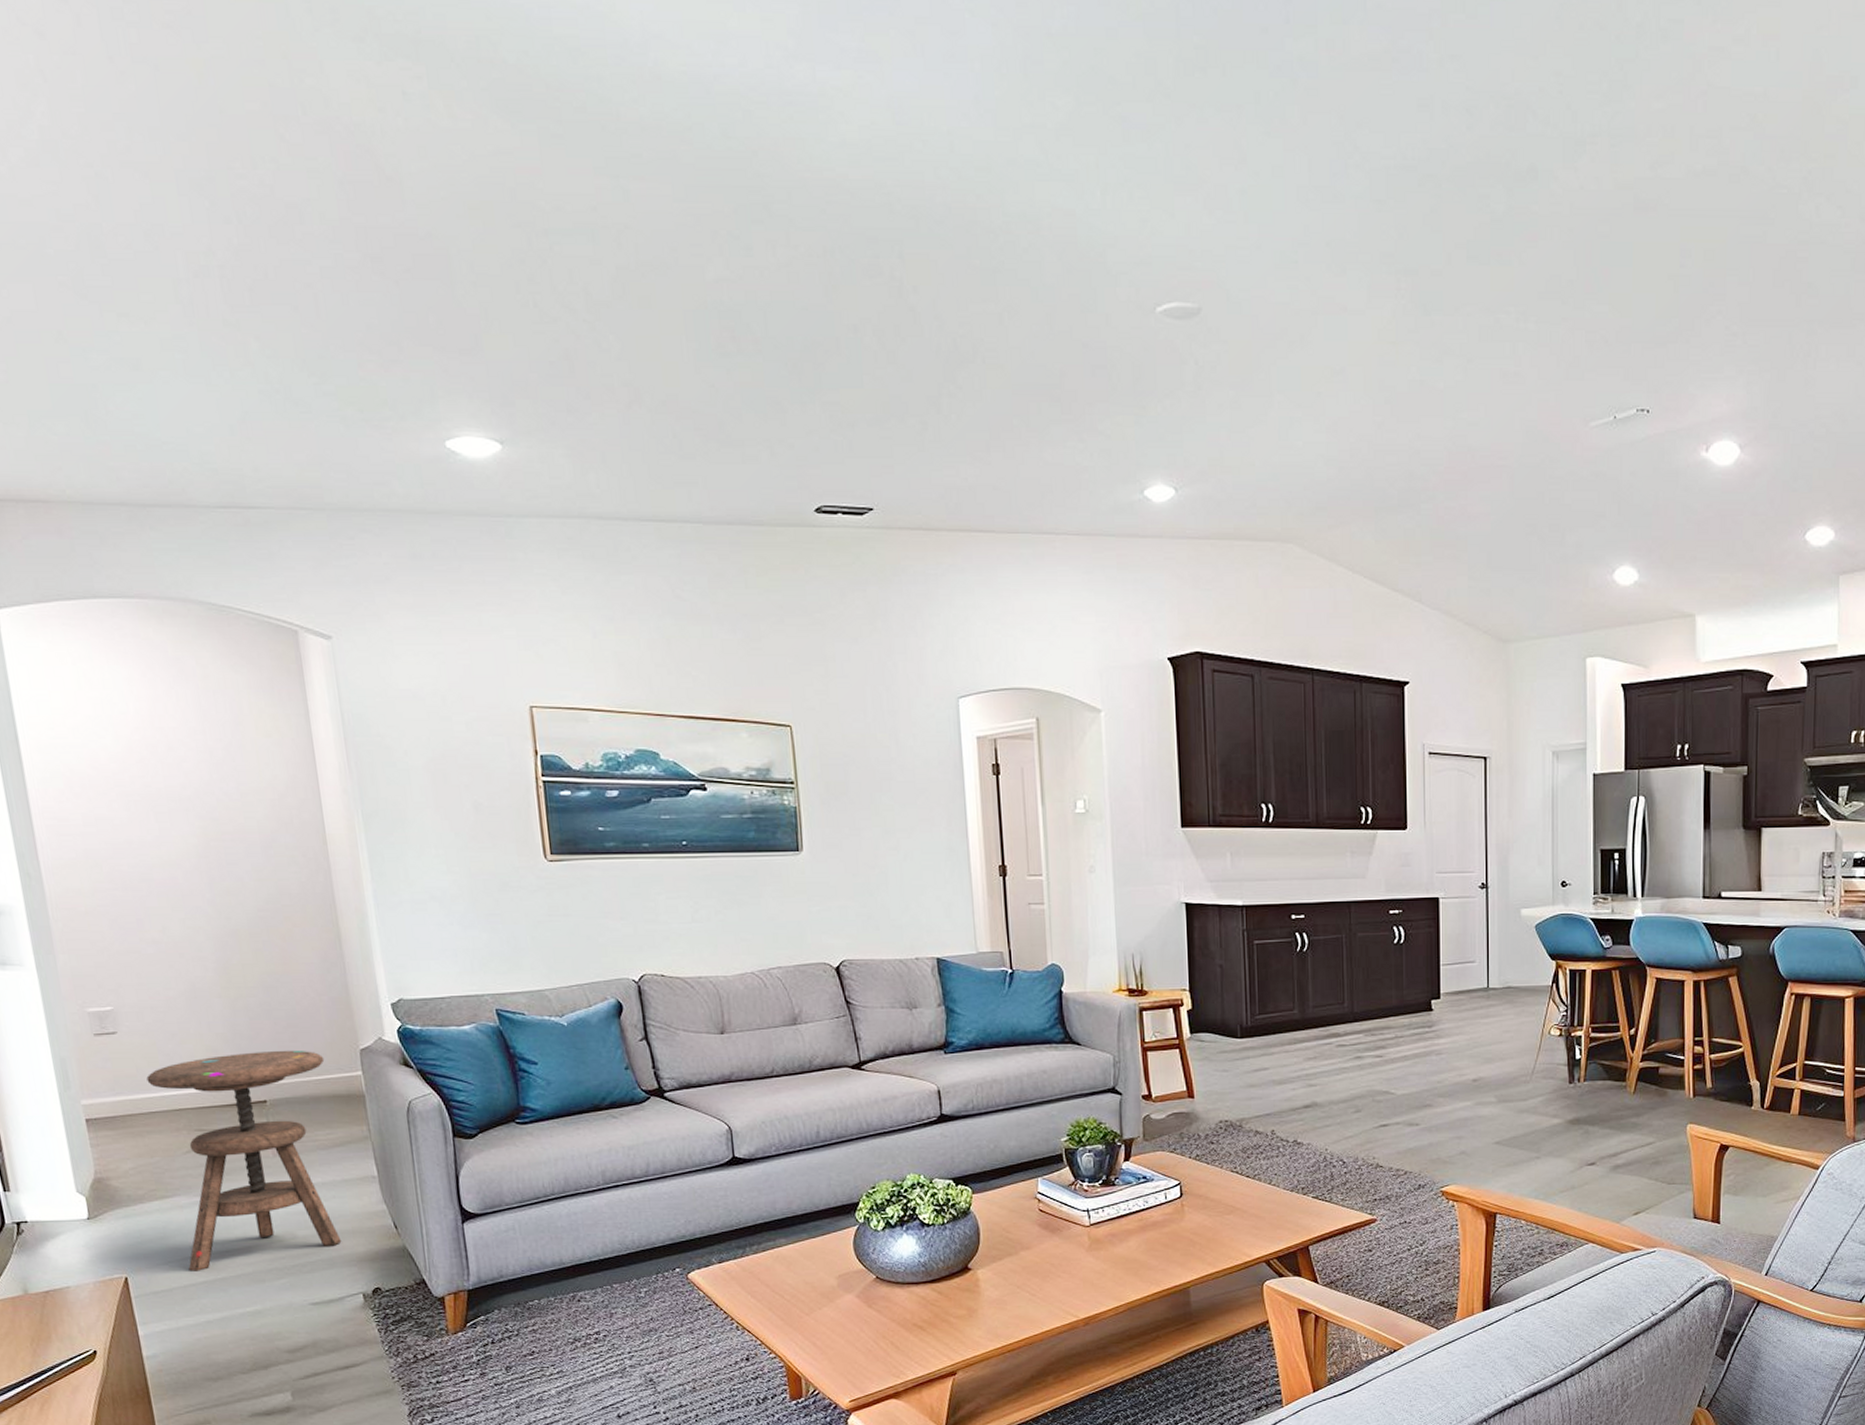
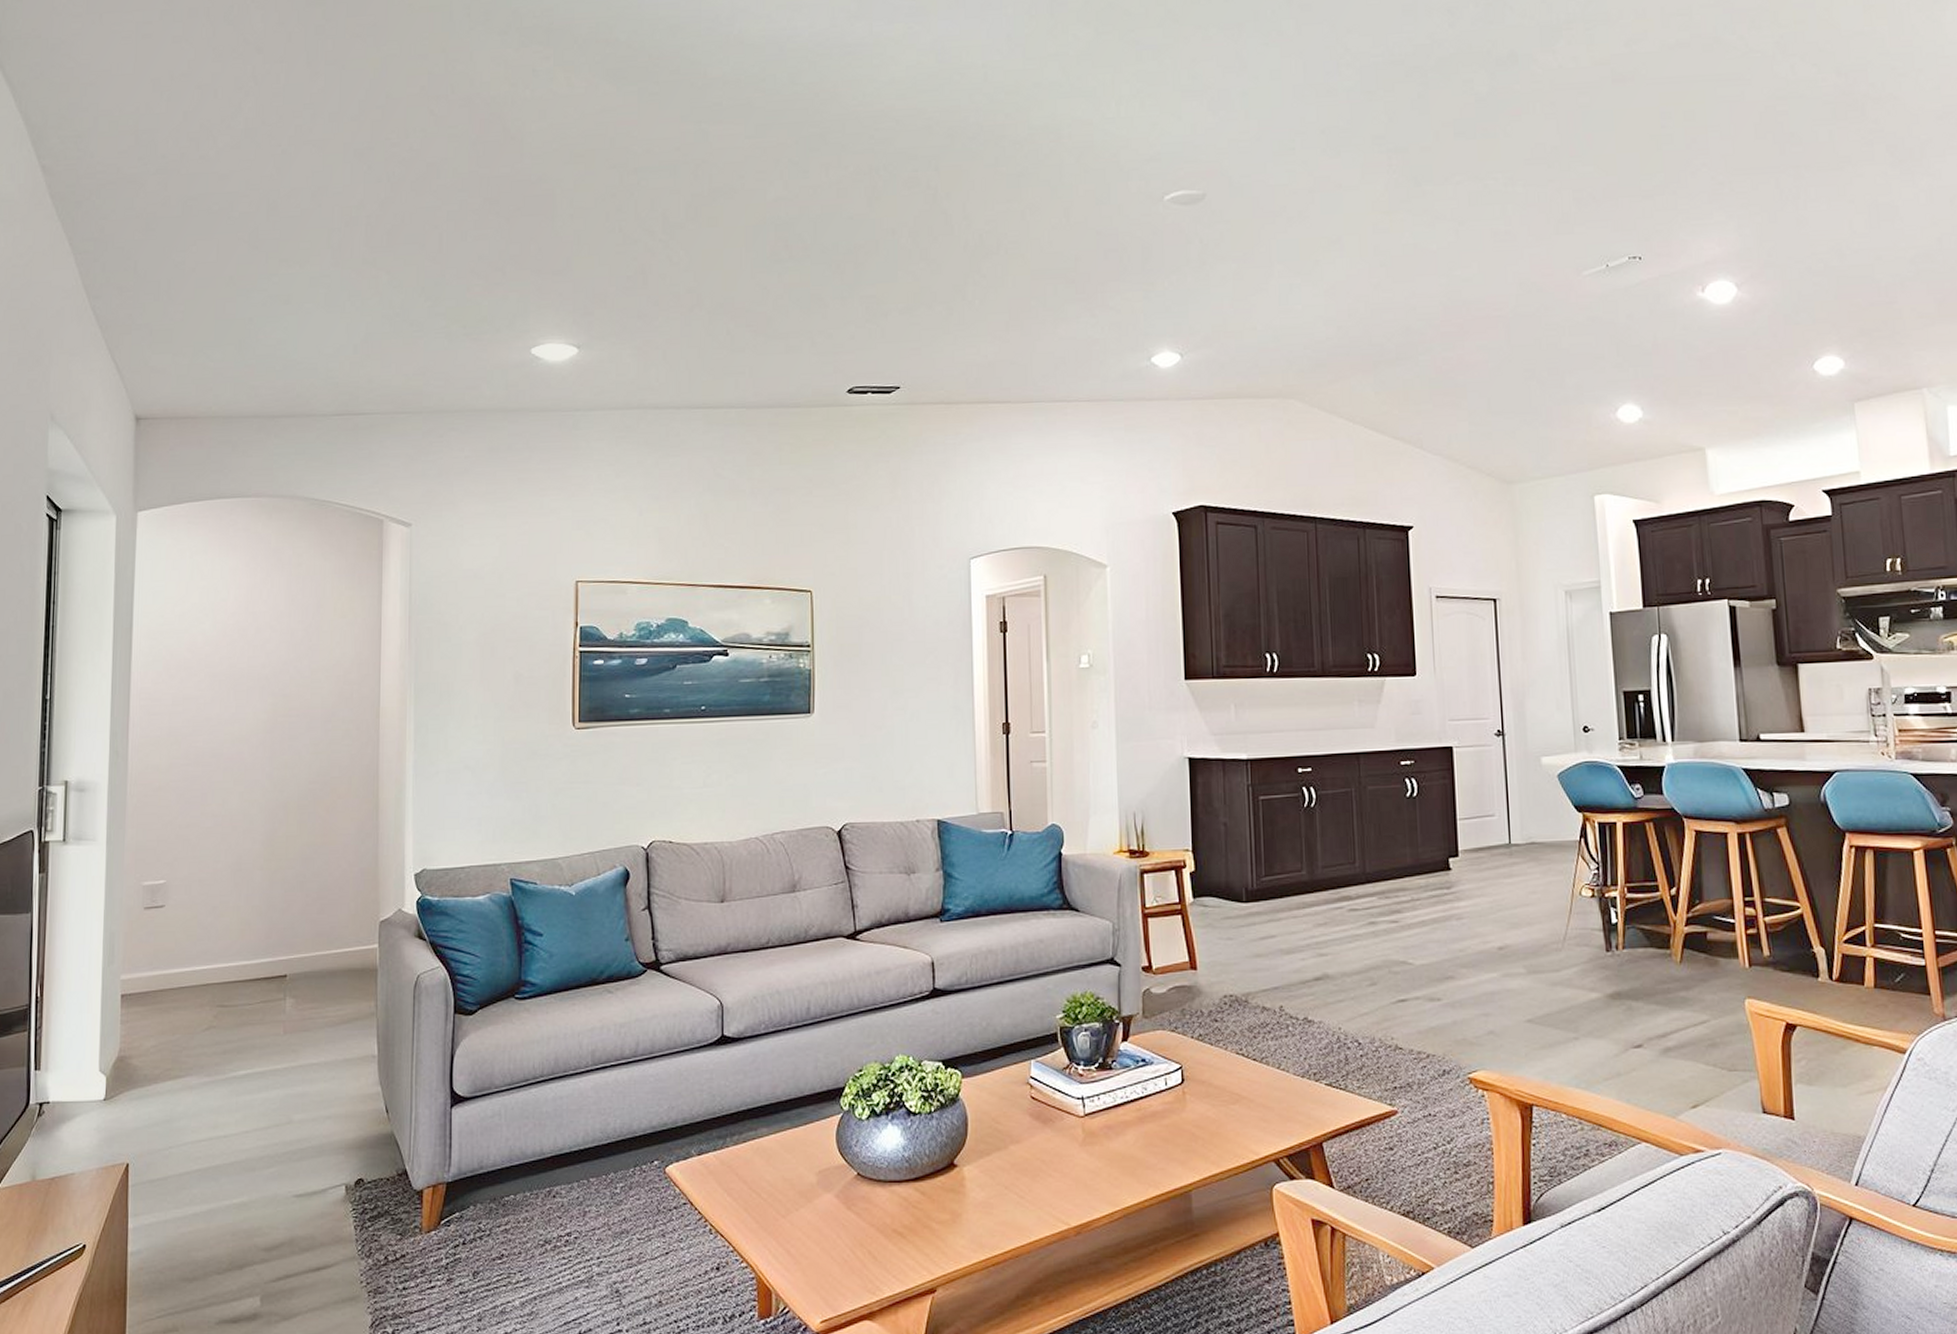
side table: present [146,1050,342,1271] -> none [183,922,346,1158]

